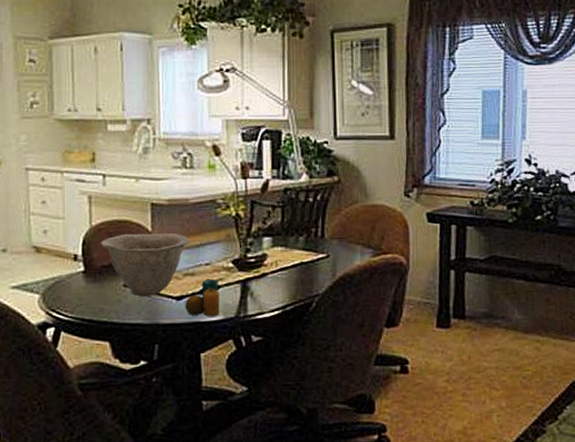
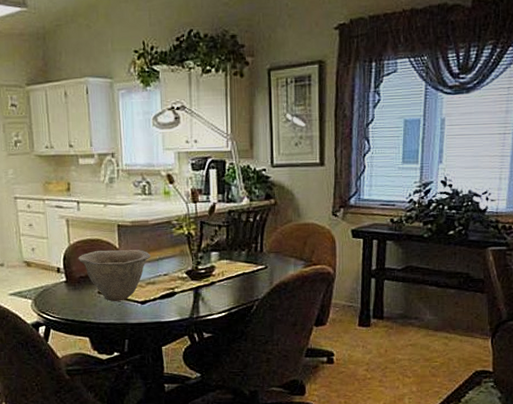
candle: present [185,279,220,316] -> none [148,287,177,317]

